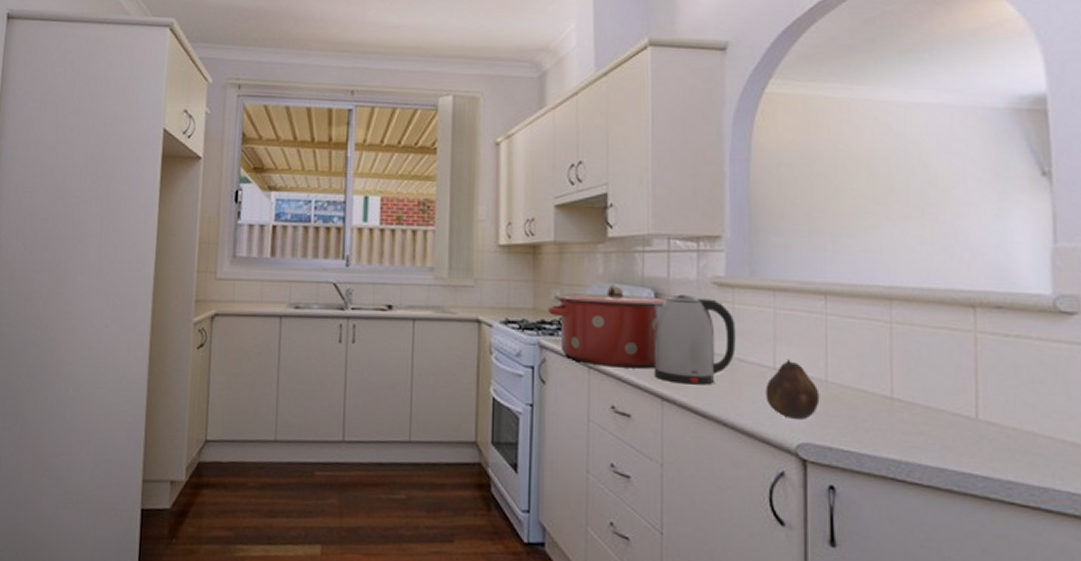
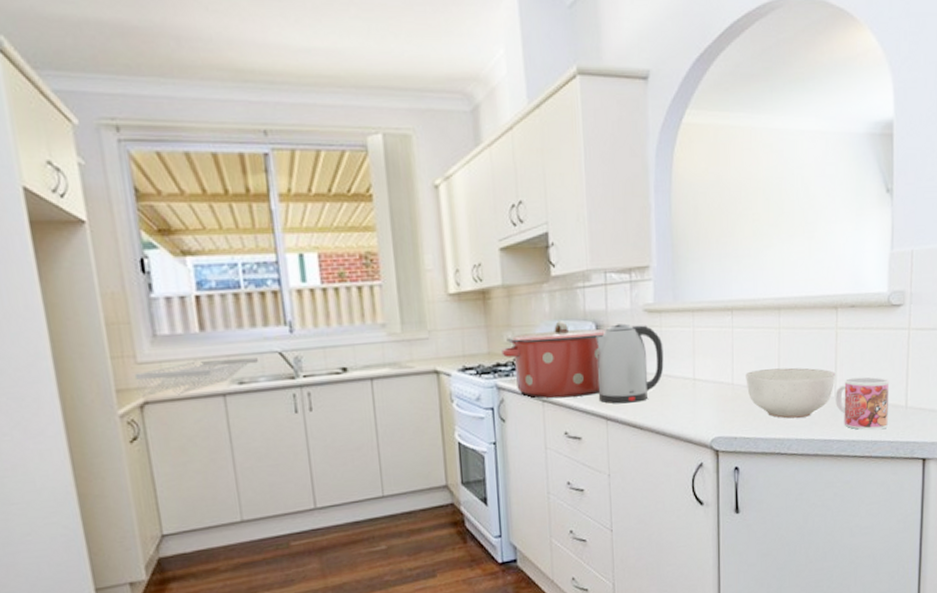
dish rack: none [211,282,314,312] -> present [134,357,258,397]
fruit: present [765,359,820,421] -> none [687,369,728,420]
bowl: none [844,369,977,438] -> present [746,367,836,419]
mug: none [977,397,1066,475] -> present [836,376,890,431]

